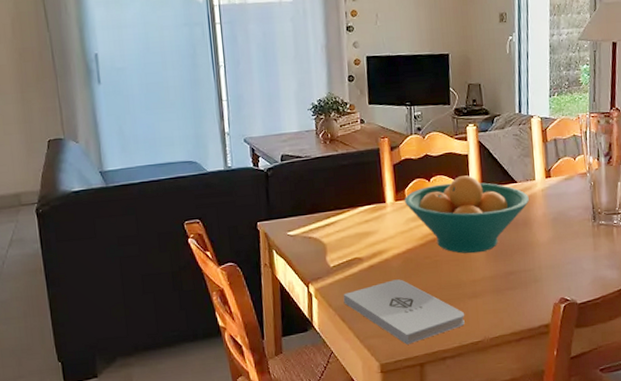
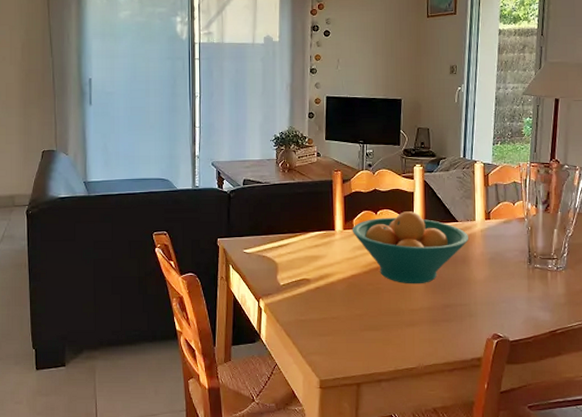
notepad: present [343,279,465,345] -> none [290,302,402,364]

